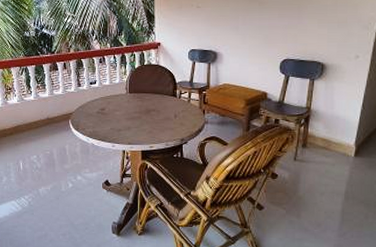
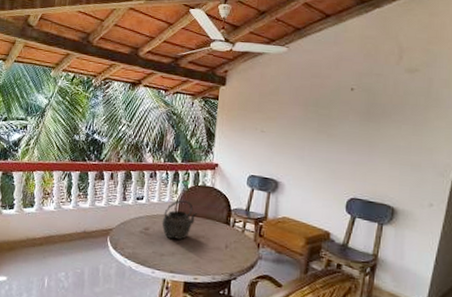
kettle: none [115,80,148,115] -> present [161,200,199,240]

